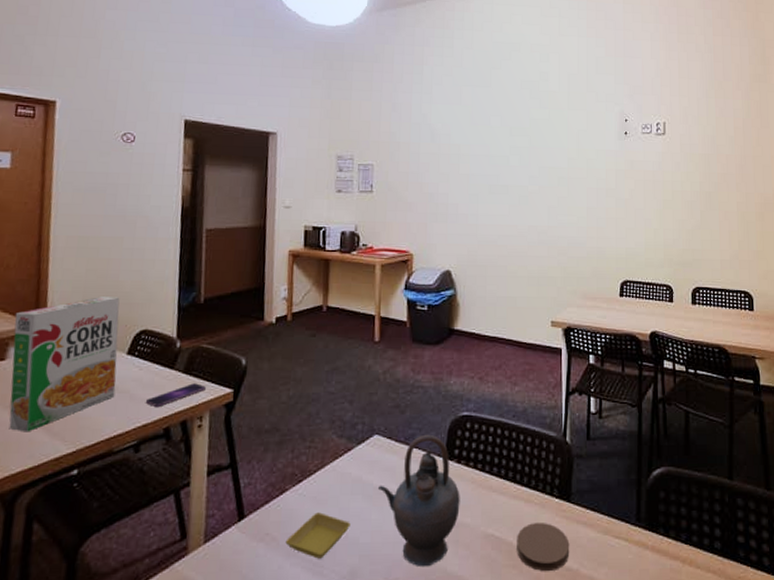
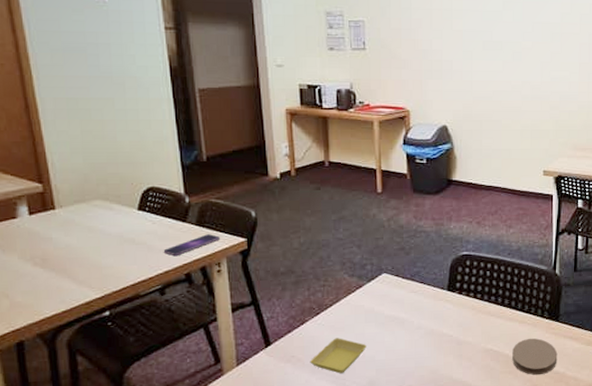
cereal box: present [8,297,120,432] -> none [17,157,133,282]
teapot: present [377,434,460,567] -> none [388,271,462,376]

